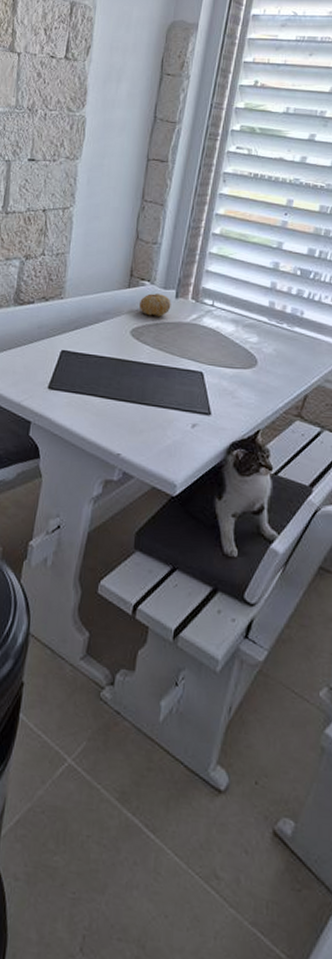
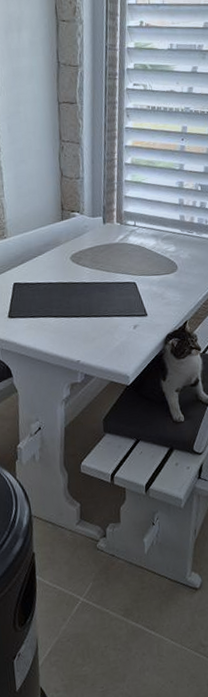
fruit: present [140,293,171,317] -> none [74,222,101,242]

